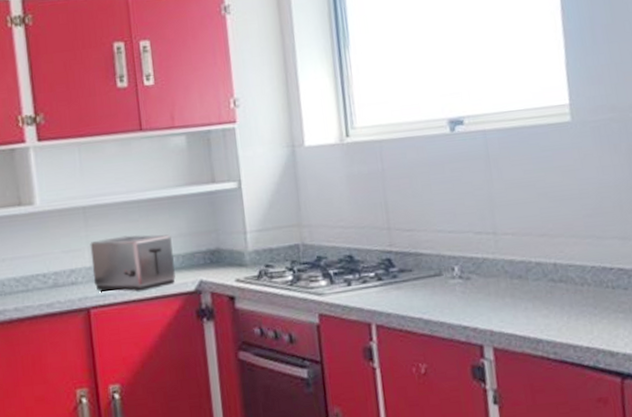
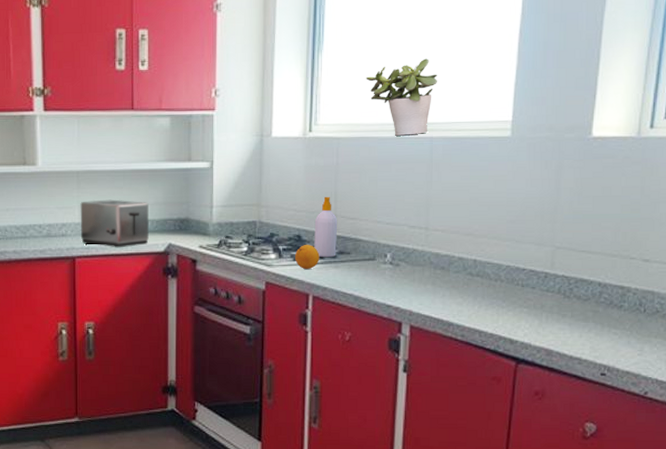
fruit: none [349,265,378,295] -> present [295,245,320,270]
soap bottle: none [366,207,397,279] -> present [314,196,338,258]
potted plant: none [401,45,482,133] -> present [366,58,438,136]

